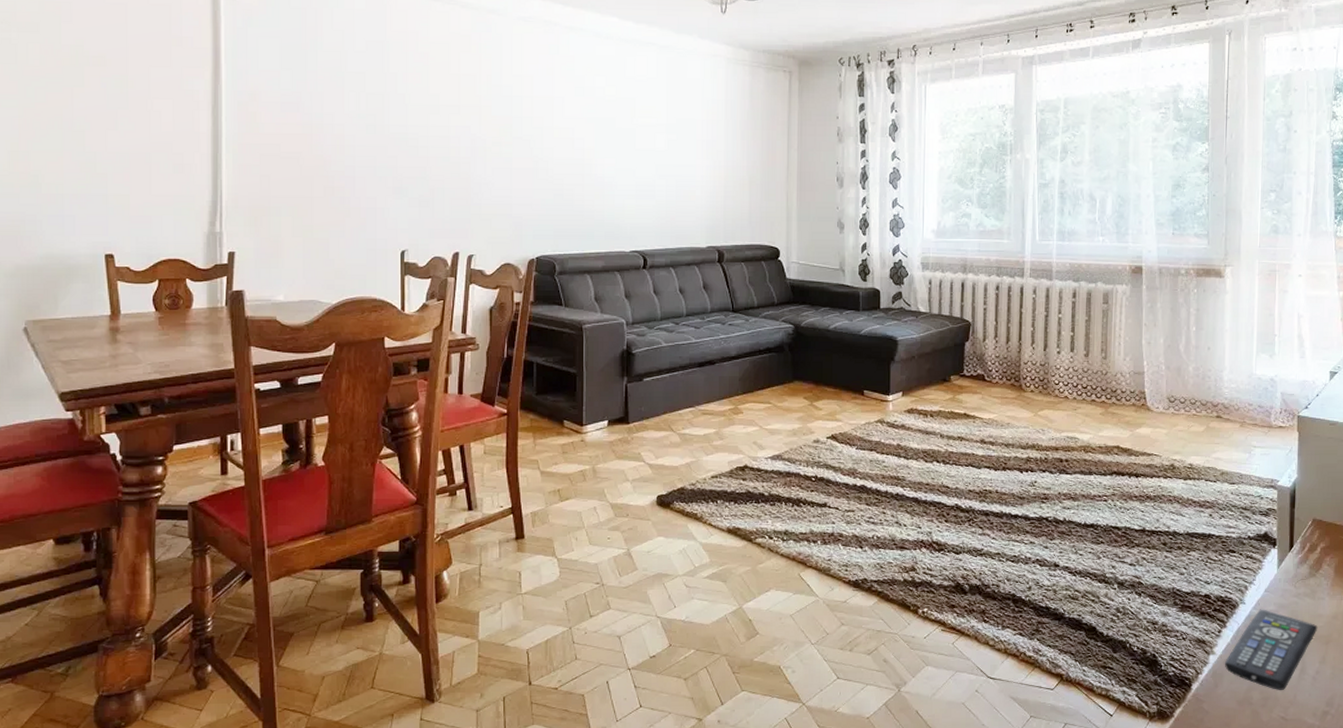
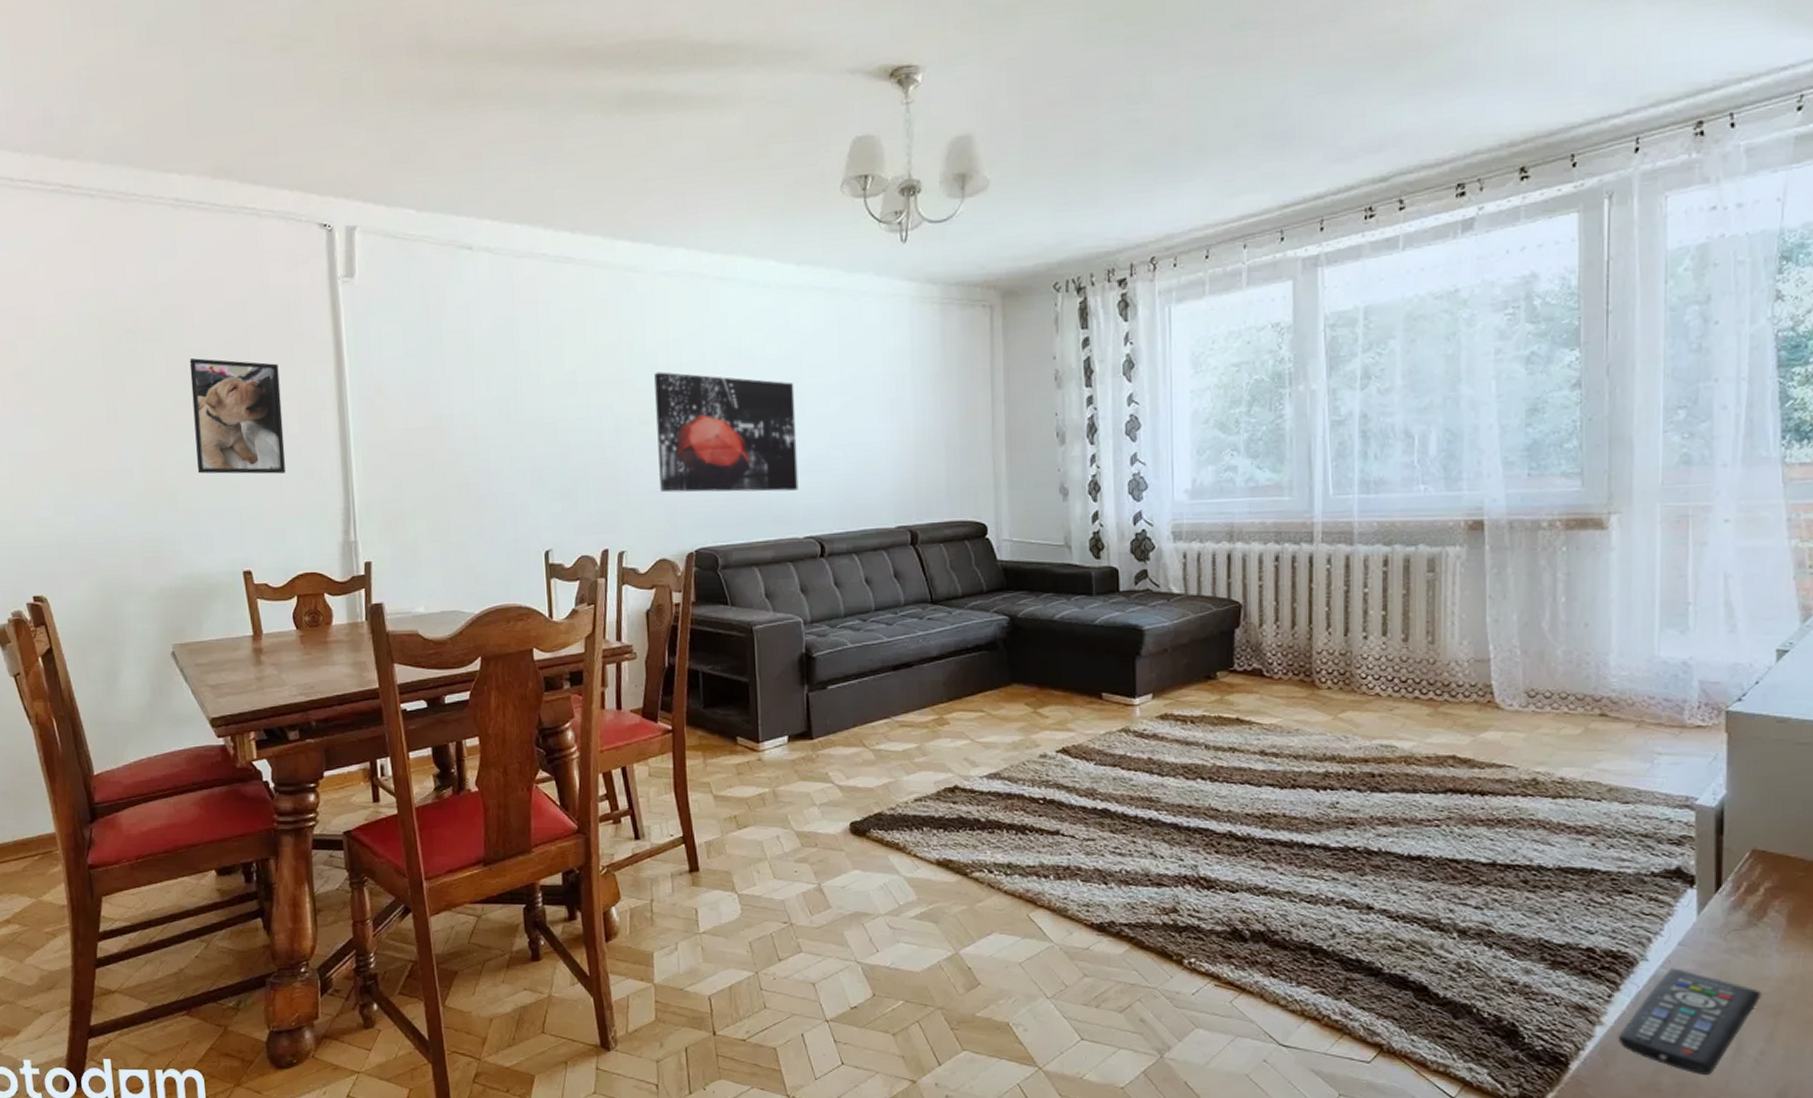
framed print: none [64,52,156,166] -> present [189,358,286,474]
wall art: none [508,102,628,211] -> present [654,372,799,493]

